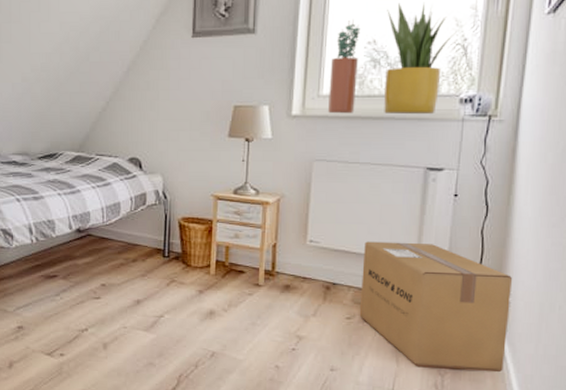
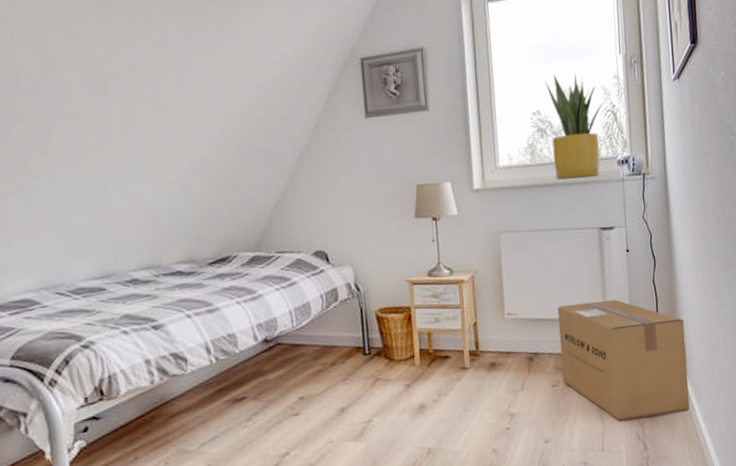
vase: present [328,19,361,114] -> none [503,92,531,185]

